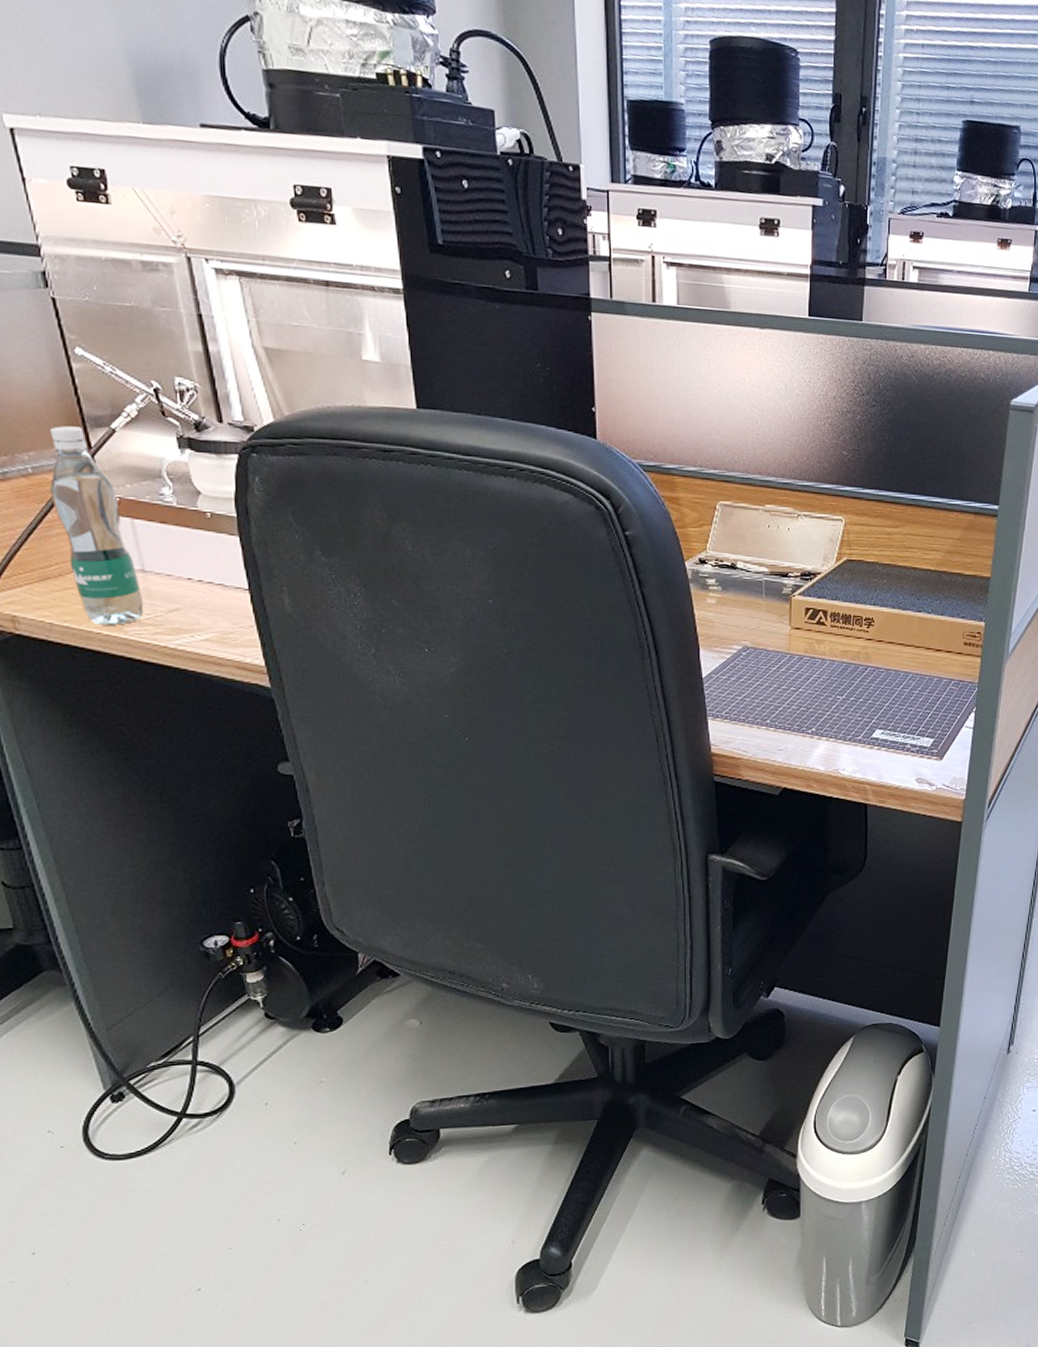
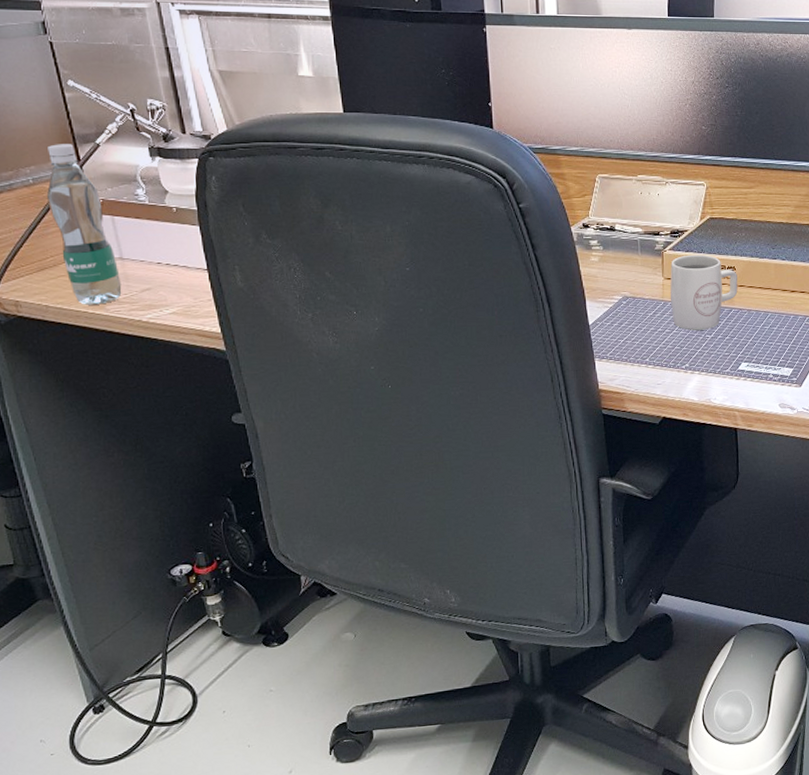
mug: none [797,601,875,690] -> present [669,254,738,331]

